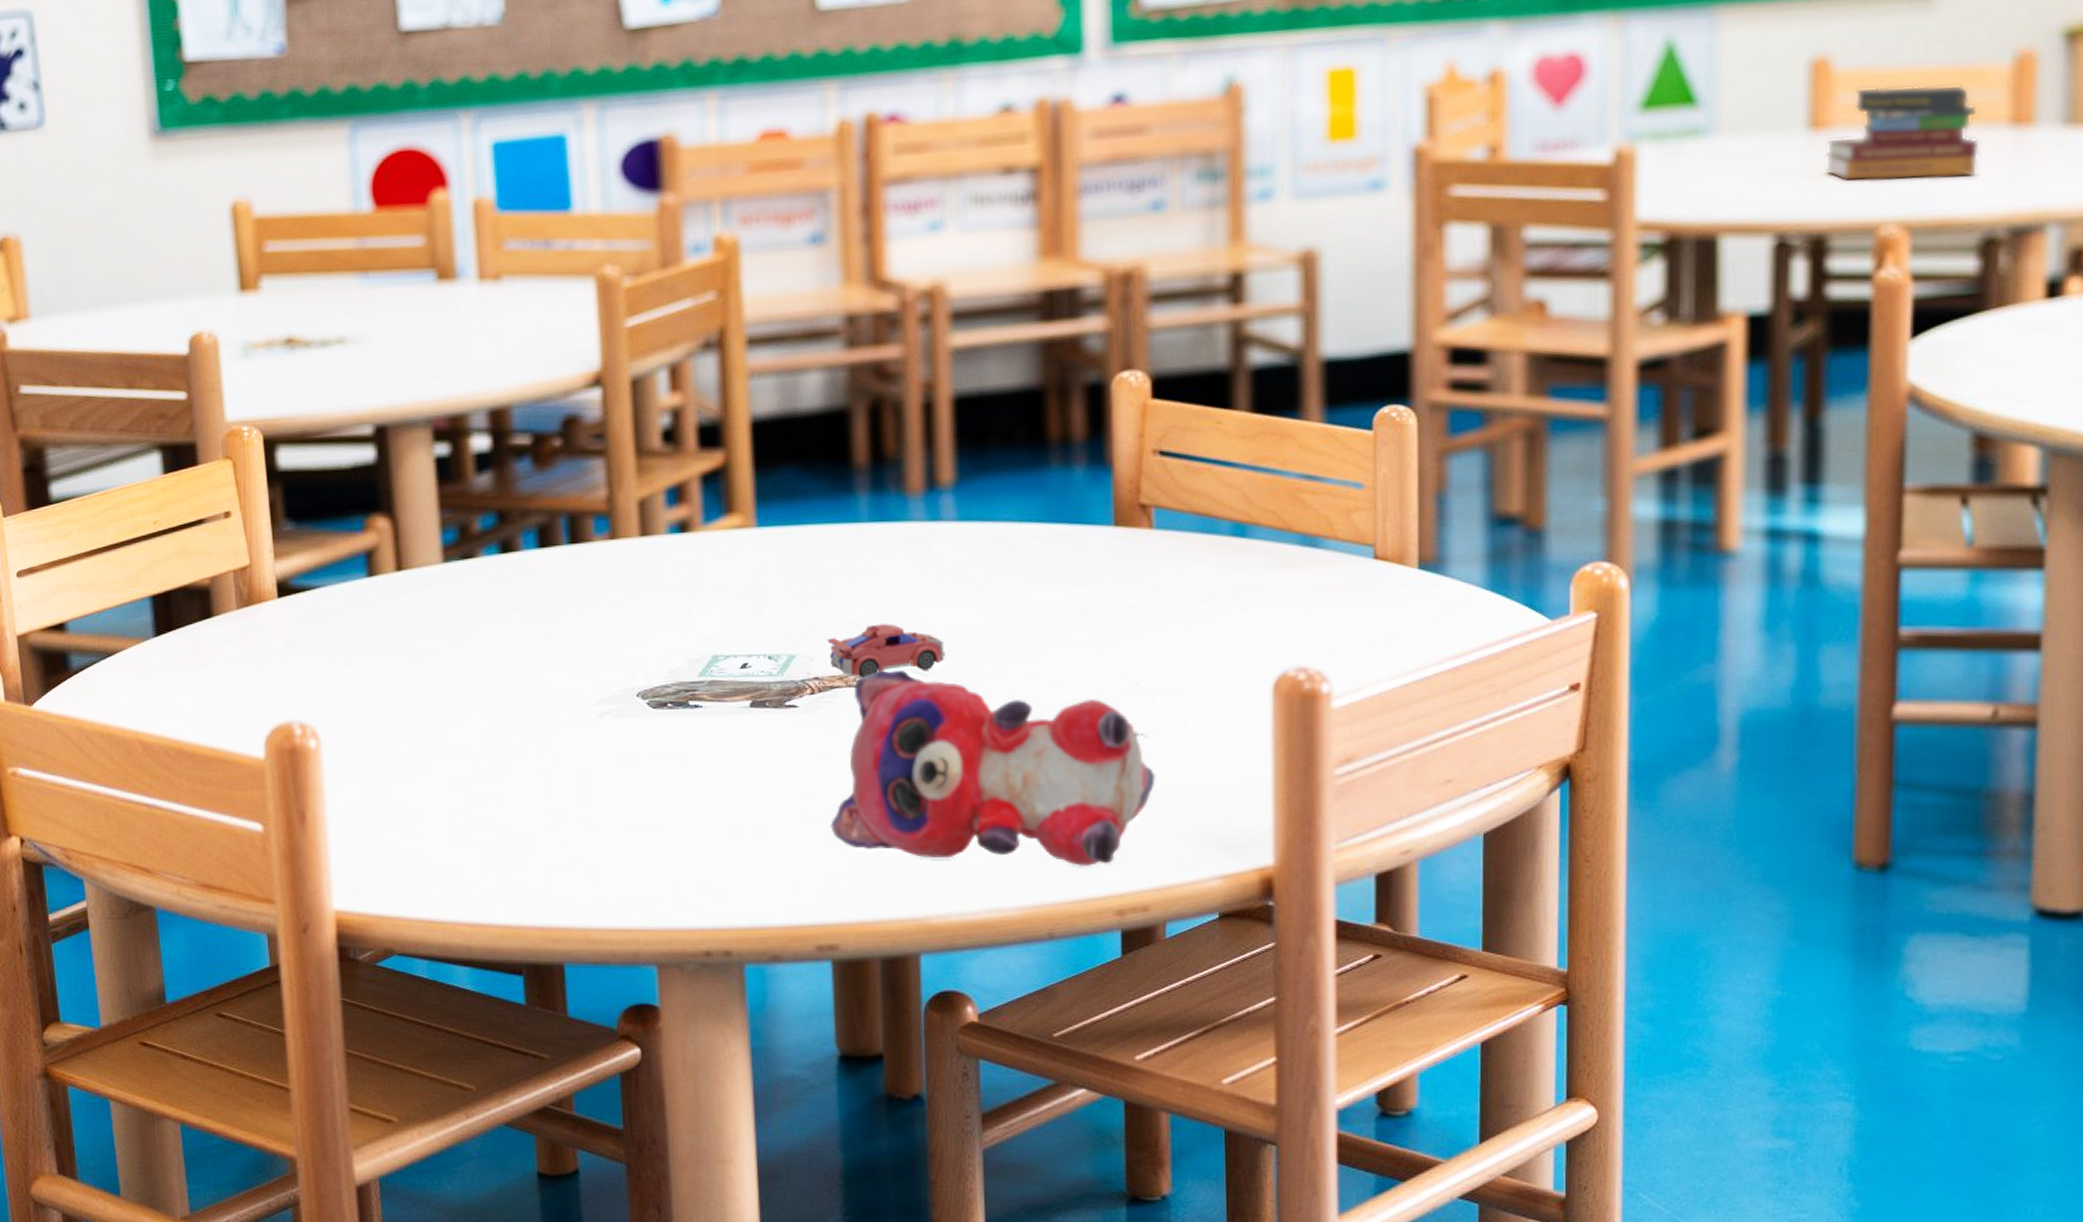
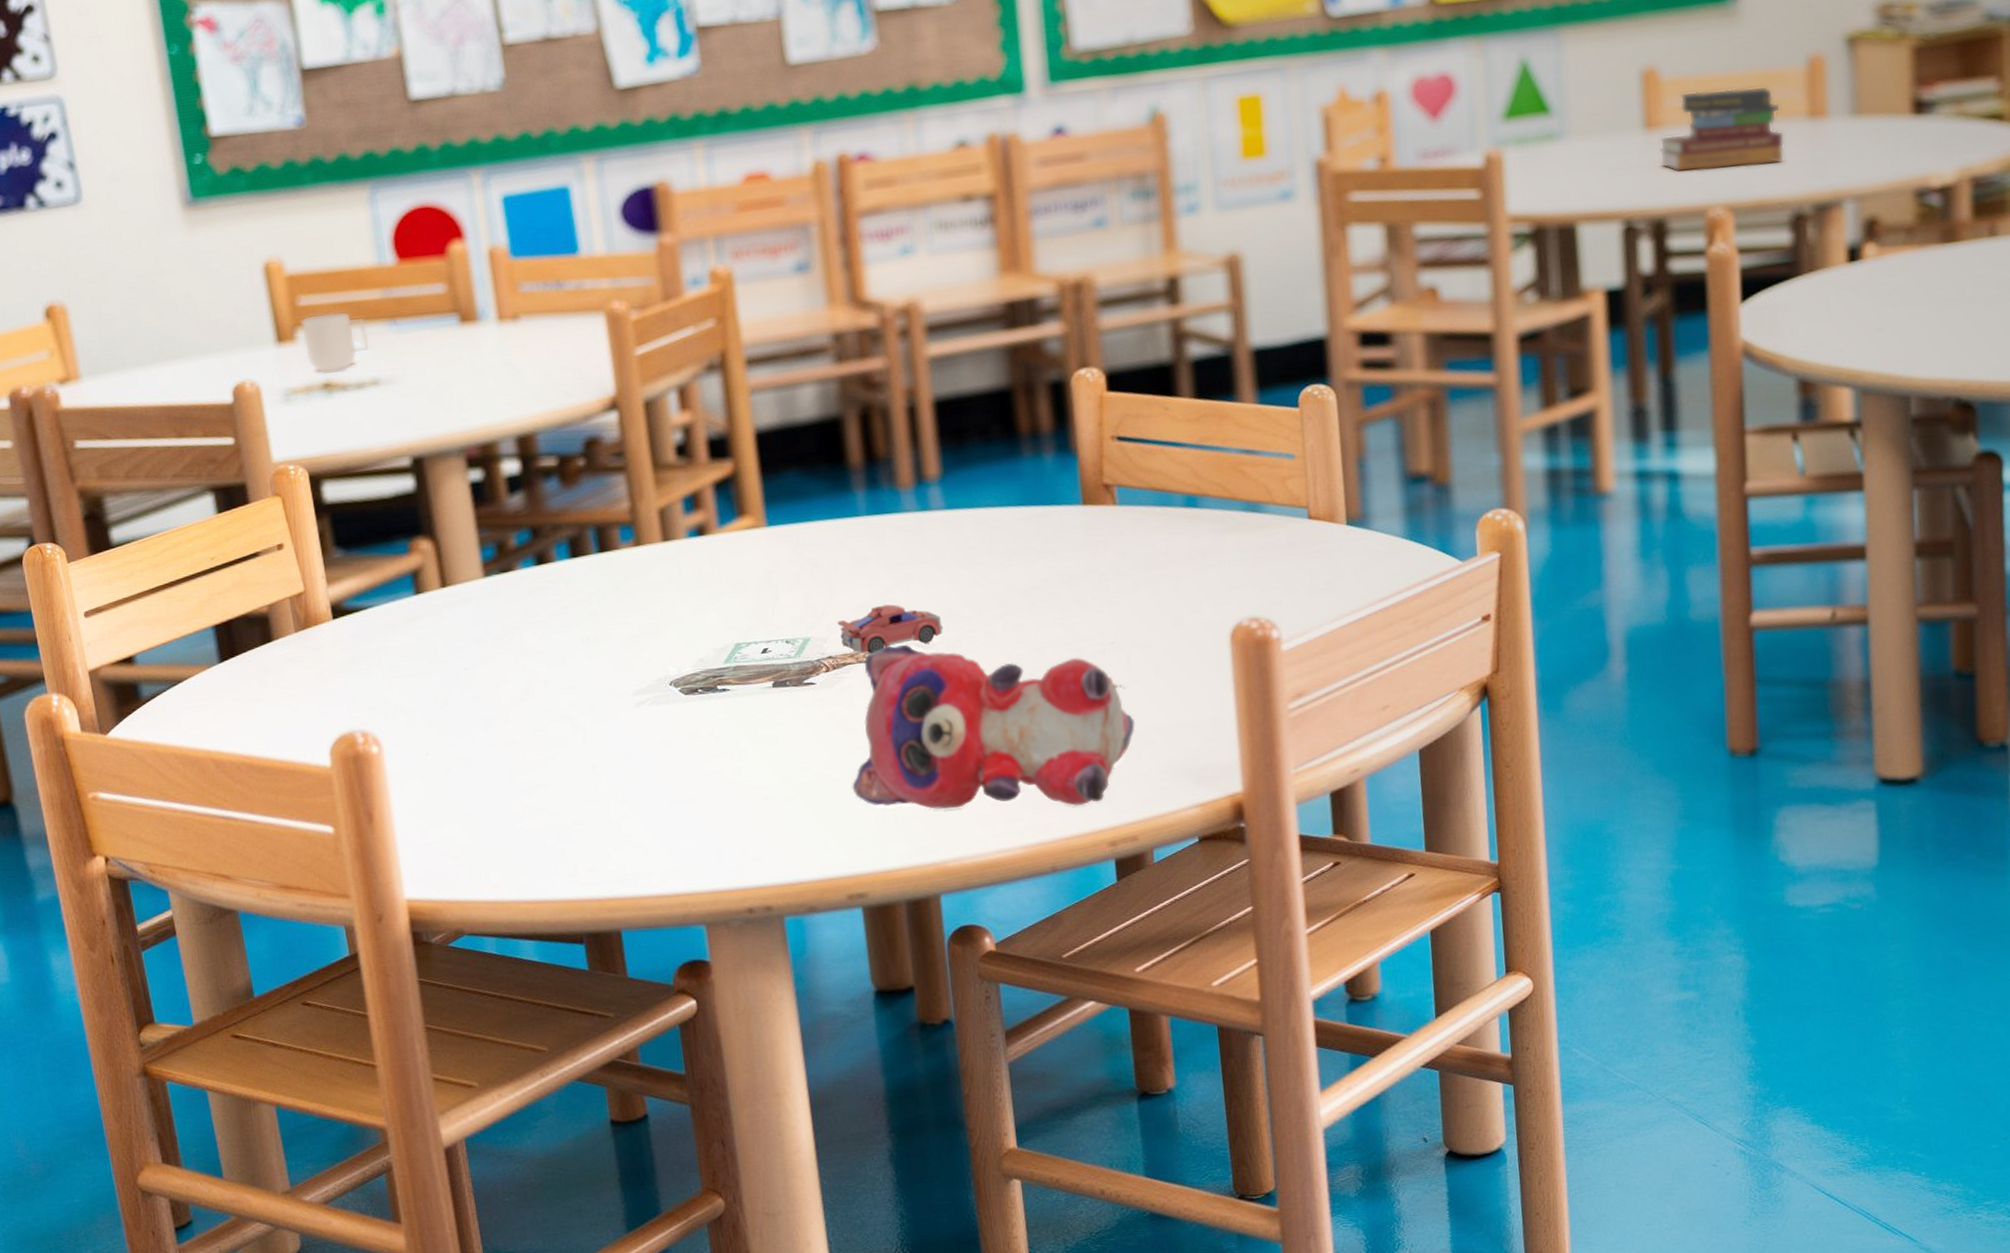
mug: none [266,260,338,331] -> present [300,311,369,376]

